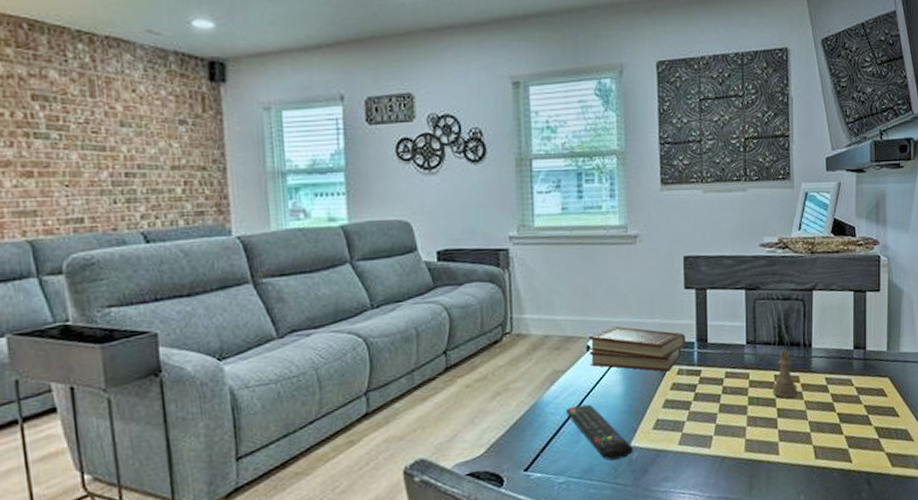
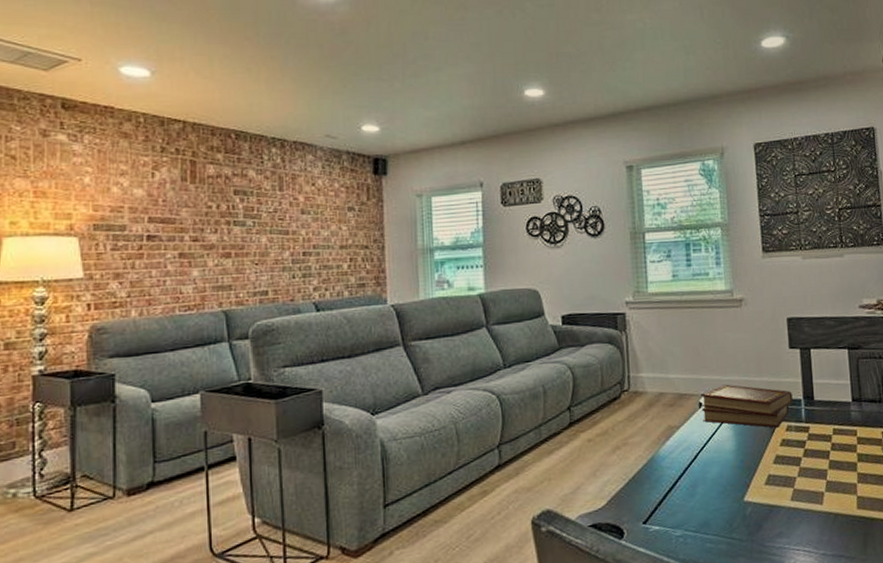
remote control: present [565,404,633,460] -> none [680,459,747,515]

